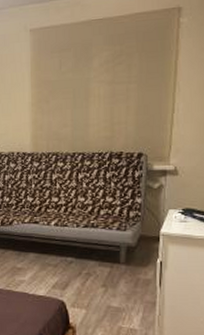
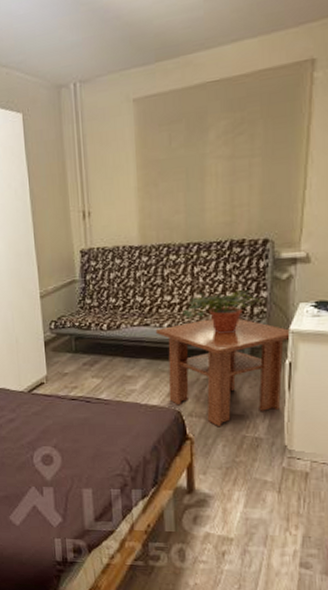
coffee table: none [44,220,162,317] -> present [155,318,292,426]
potted plant: none [68,196,143,234] -> present [182,290,270,334]

